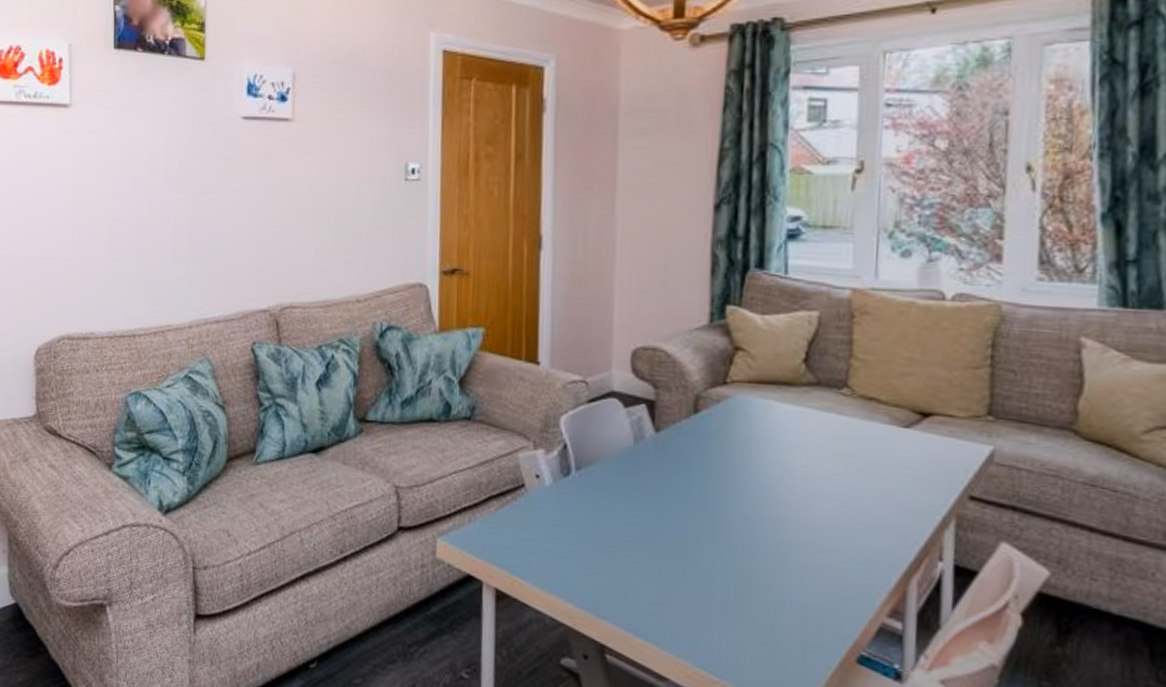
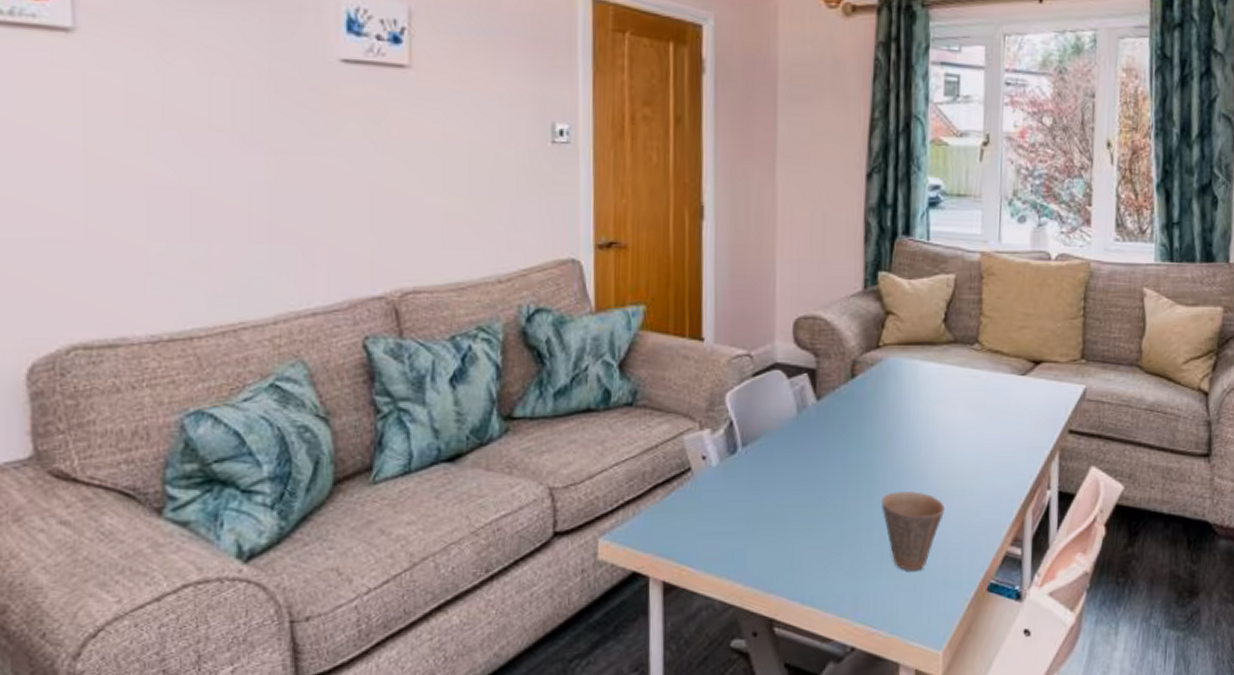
cup: none [727,537,804,625] -> present [881,490,946,571]

